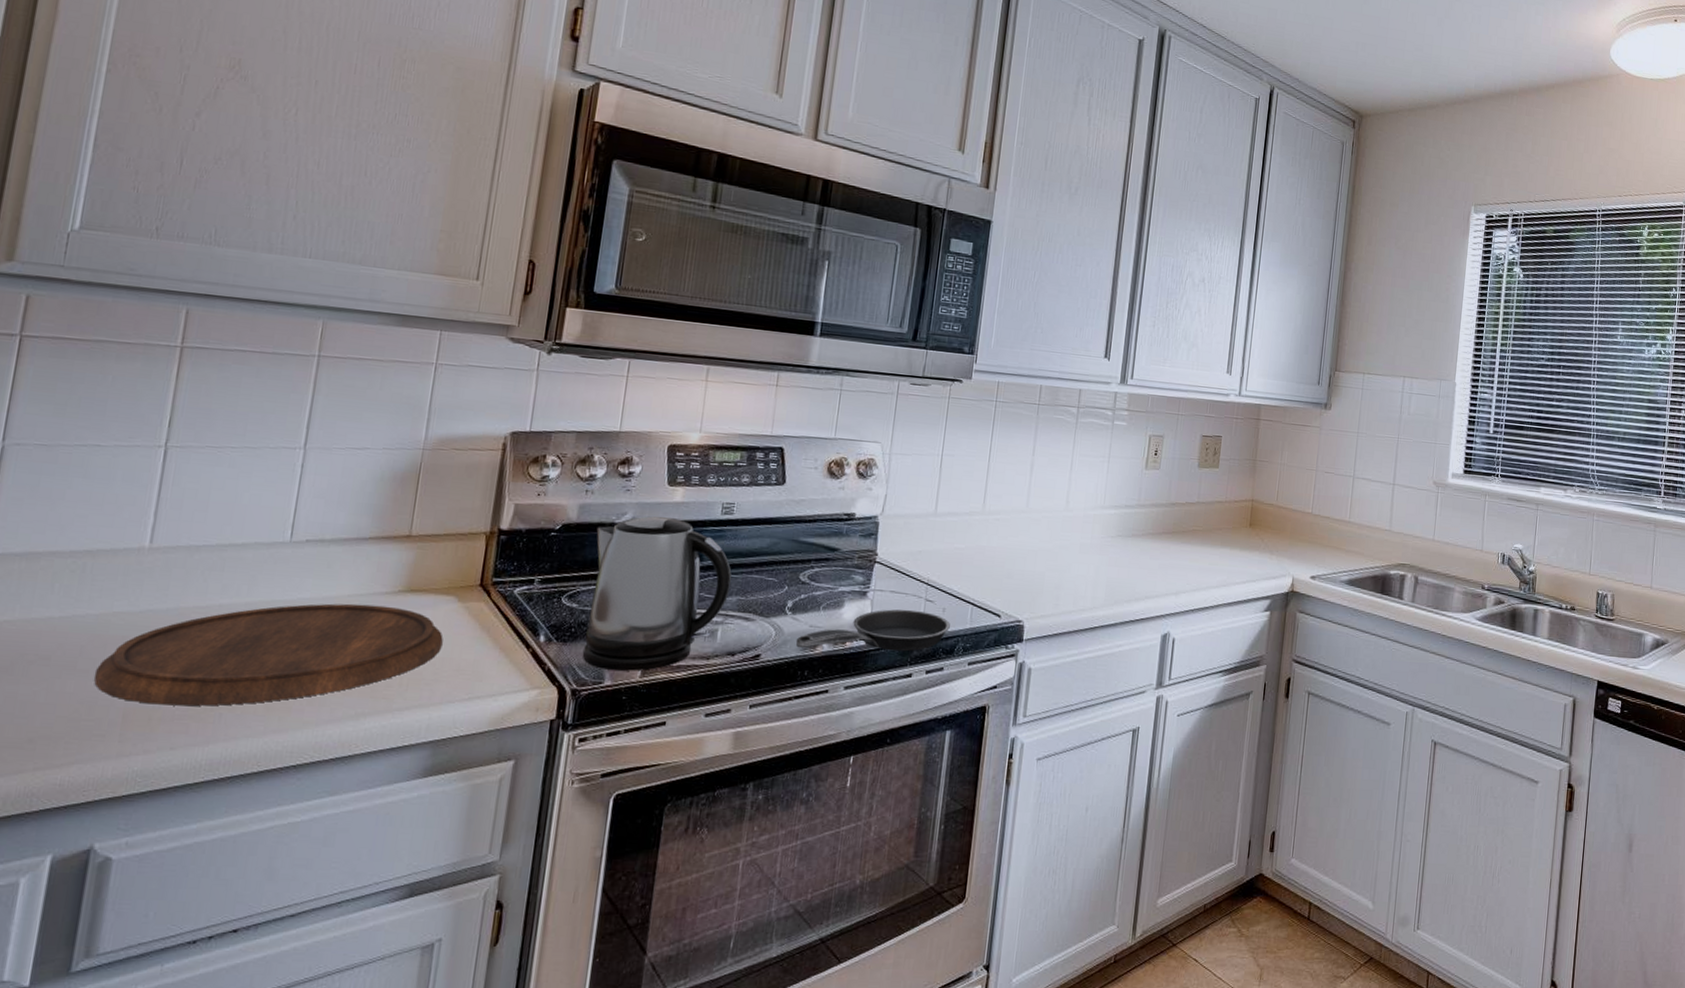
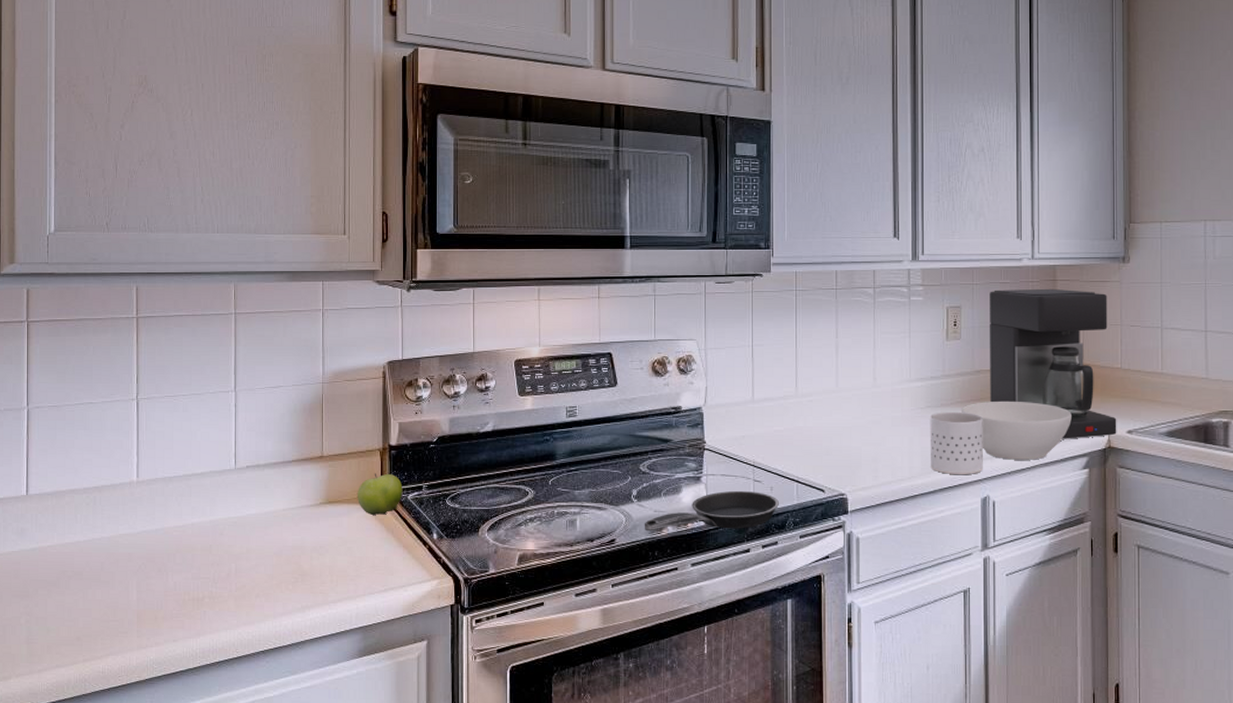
cutting board: present [94,603,443,706] -> none [114,516,359,607]
fruit: none [448,560,510,610] -> present [356,473,403,515]
kettle: present [583,516,732,671] -> none [466,423,583,560]
mug: none [1114,542,1173,610] -> present [929,411,983,475]
bowl: none [1152,535,1260,599] -> present [962,400,1072,460]
coffee maker: none [1182,422,1307,581] -> present [990,288,1117,439]

